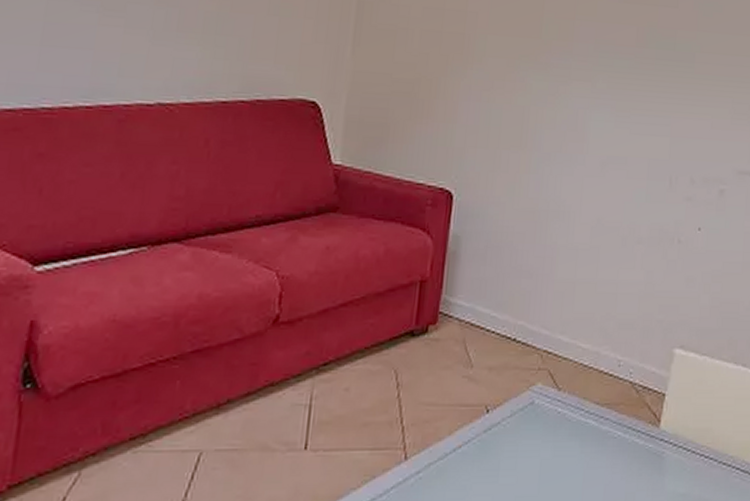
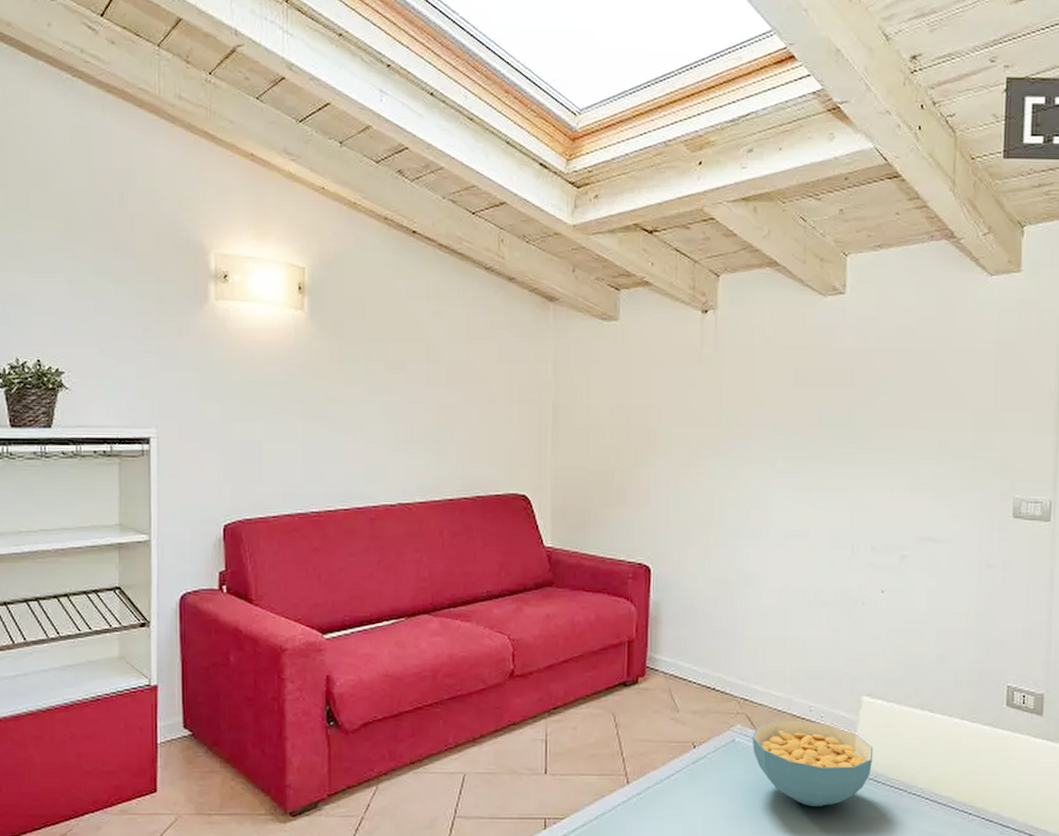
cereal bowl: none [553,377,684,482] -> present [752,720,874,806]

